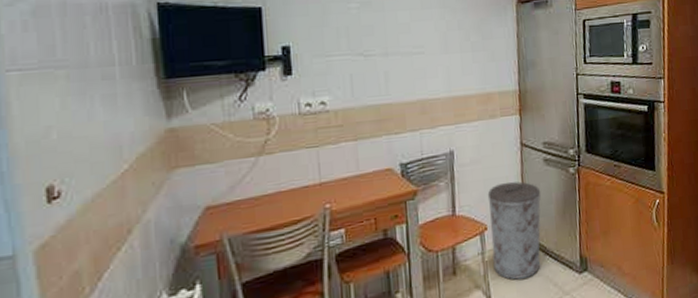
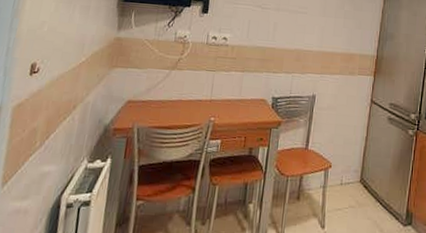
trash can: present [487,181,541,280] -> none [331,130,382,218]

